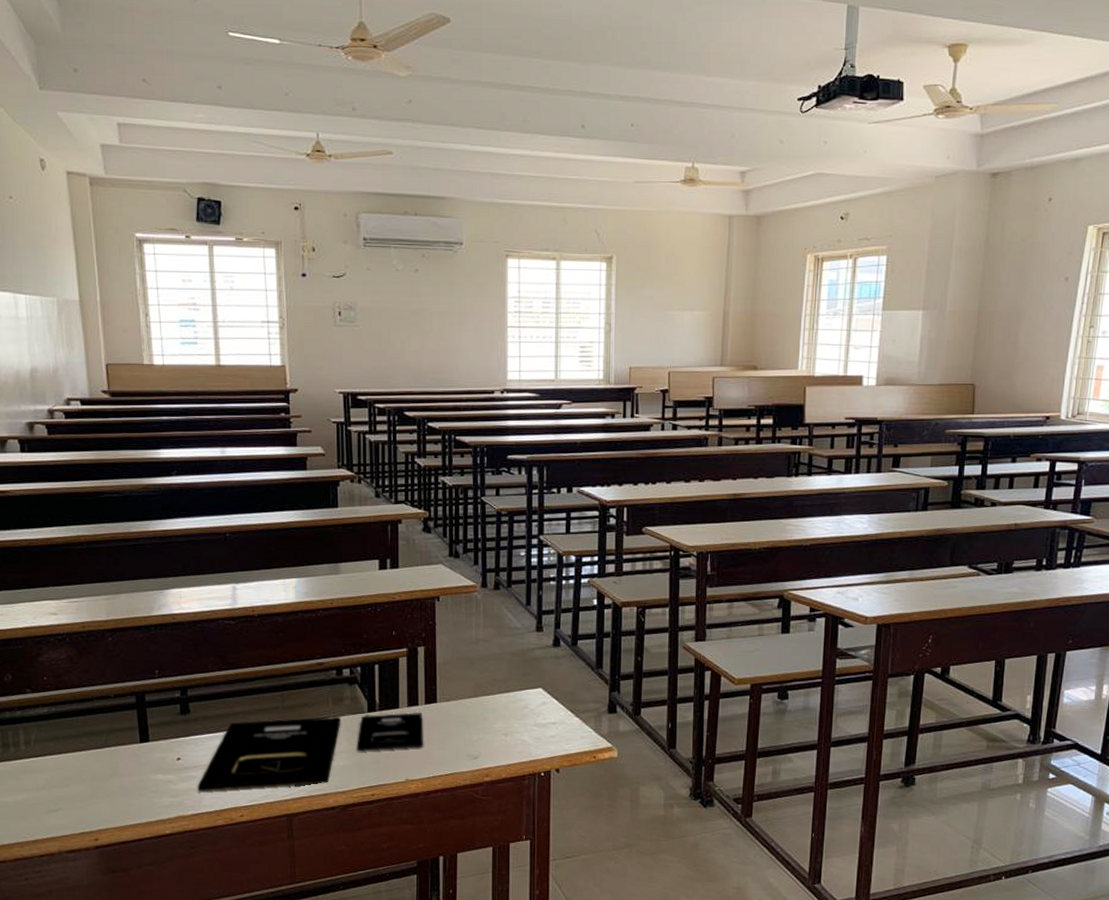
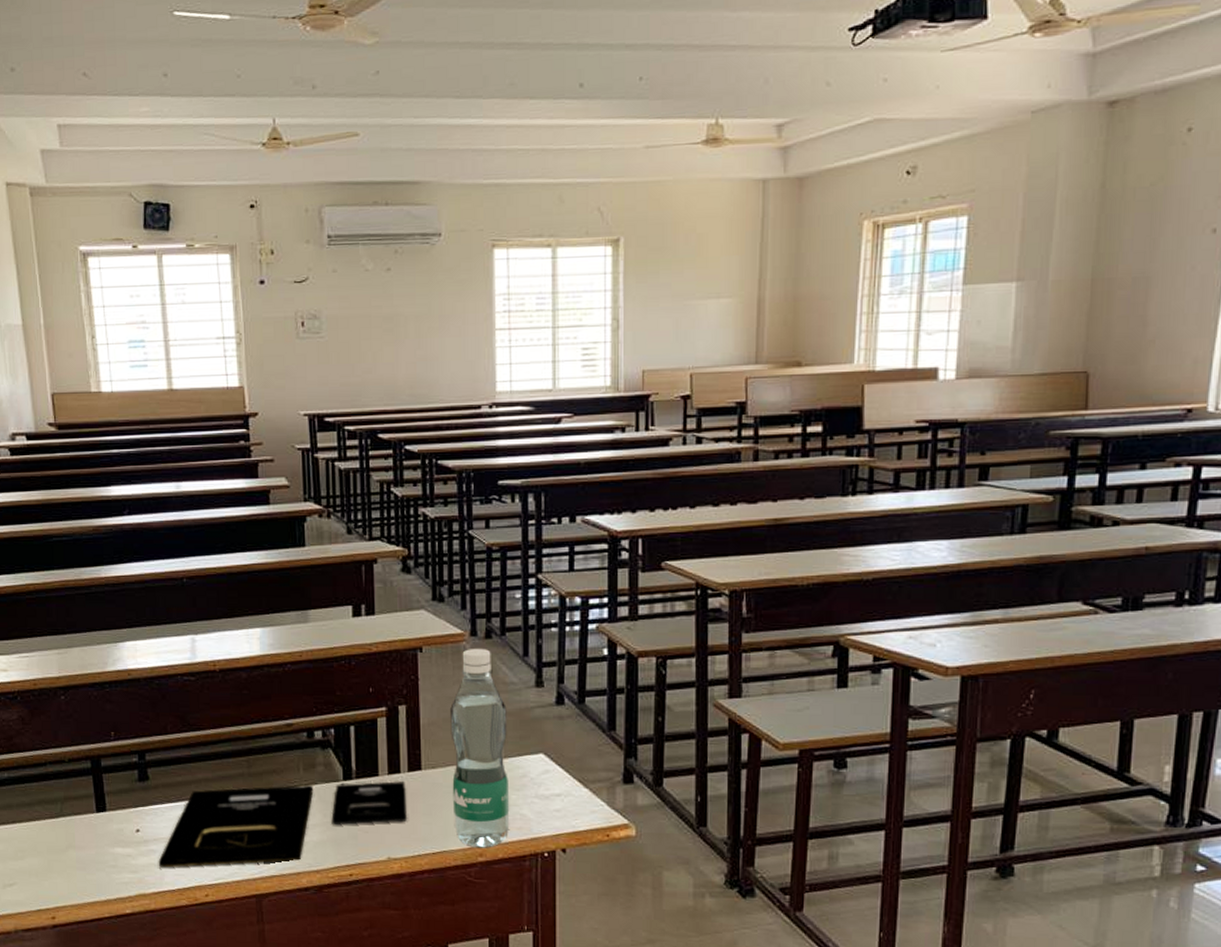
bottle: none [463,597,513,770] -> present [450,648,510,848]

